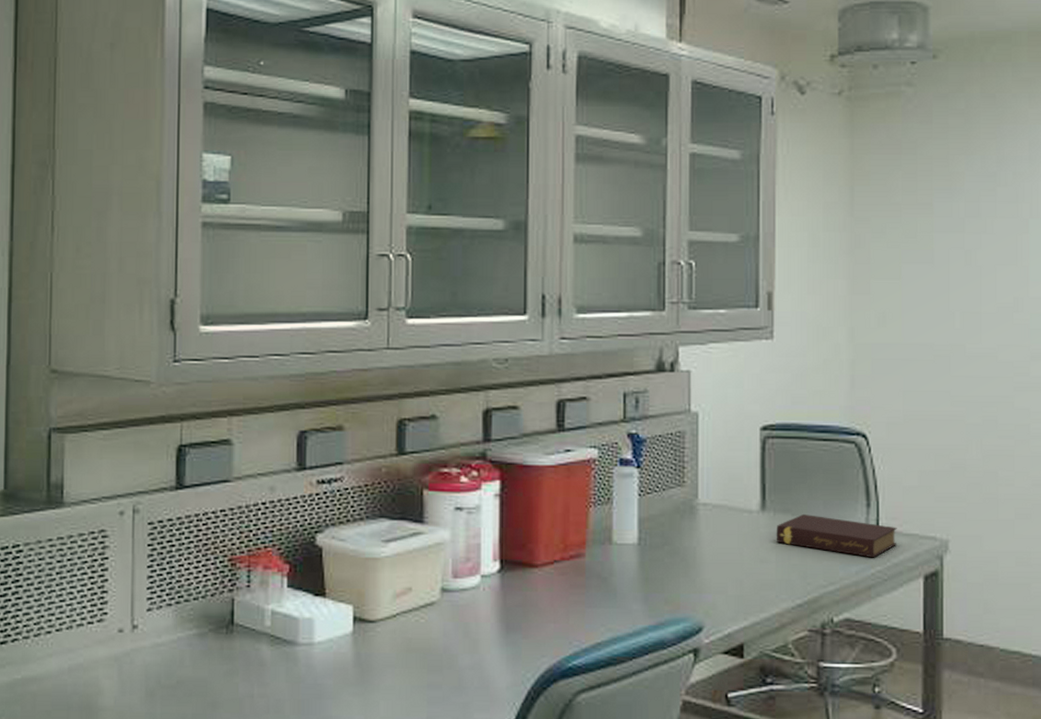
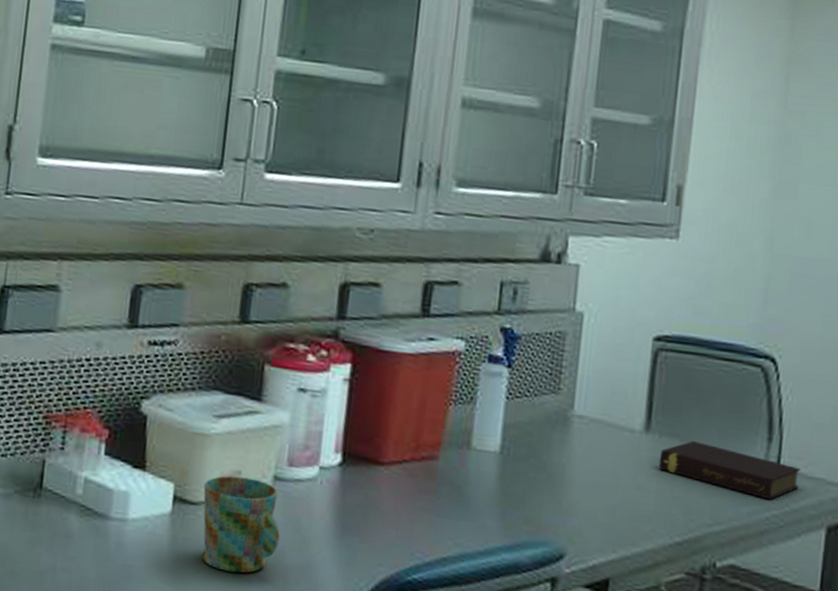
mug: none [379,593,451,679] -> present [202,476,280,573]

